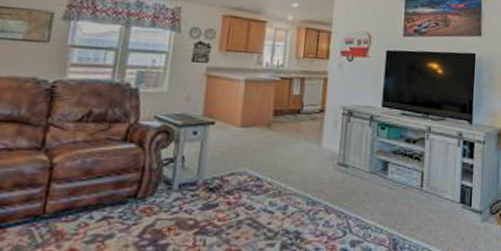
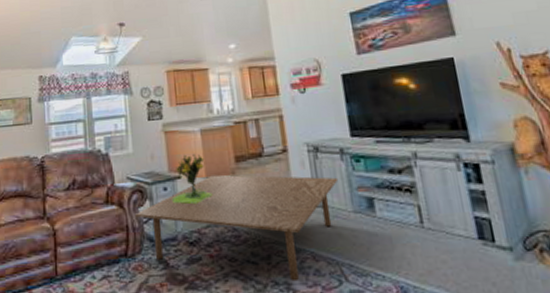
coffee table: none [156,125,364,231] -> present [136,174,339,282]
bouquet: none [200,101,244,152] -> present [173,153,213,205]

